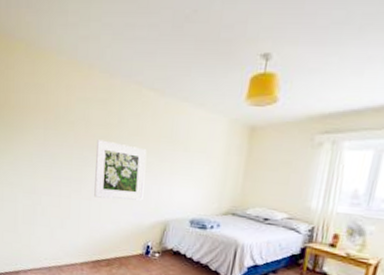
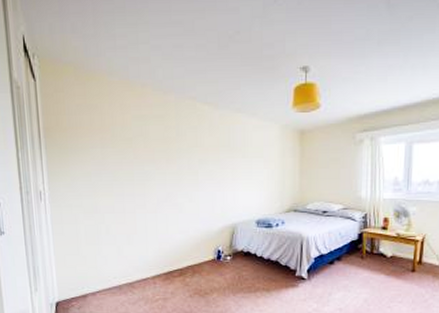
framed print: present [94,139,147,201] -> none [156,154,209,209]

